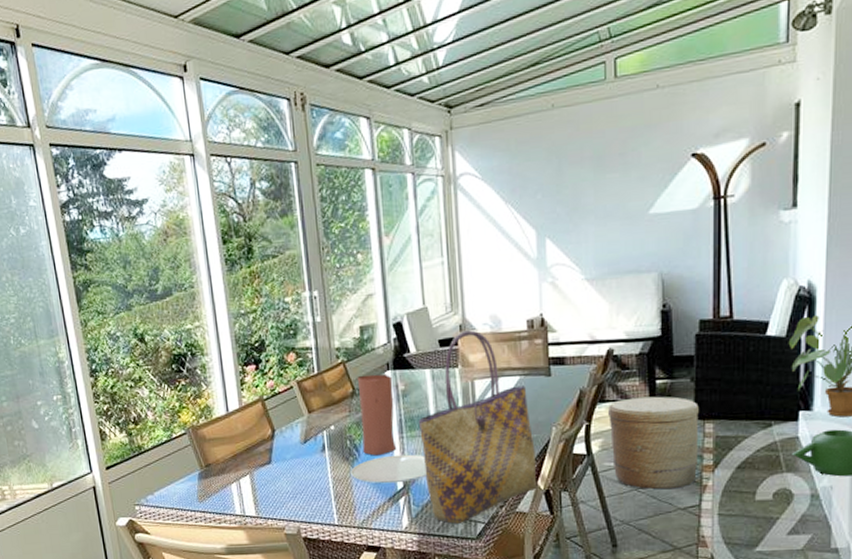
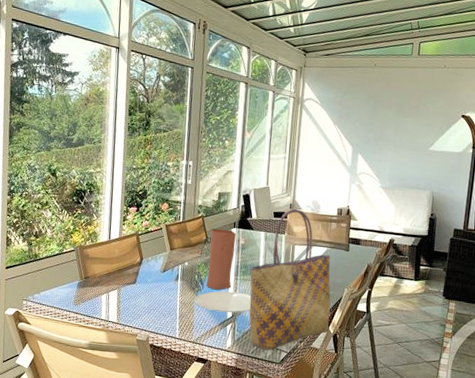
basket: present [607,396,699,490] -> none [384,276,447,347]

